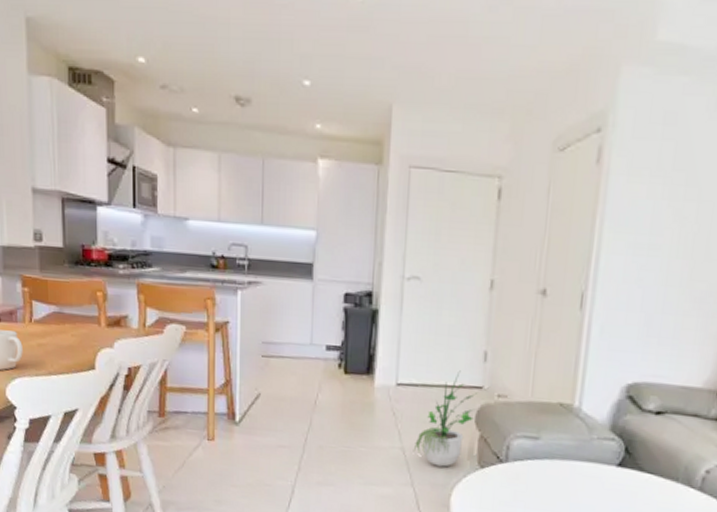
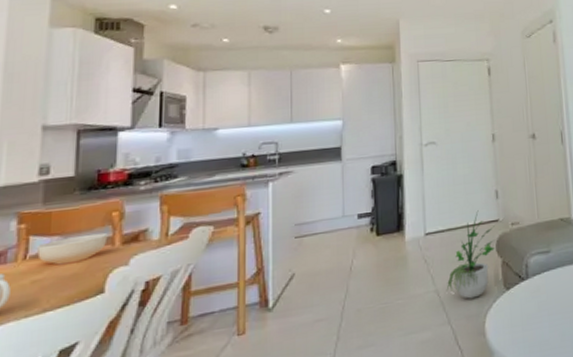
bowl: none [38,309,95,336] -> present [36,232,108,267]

